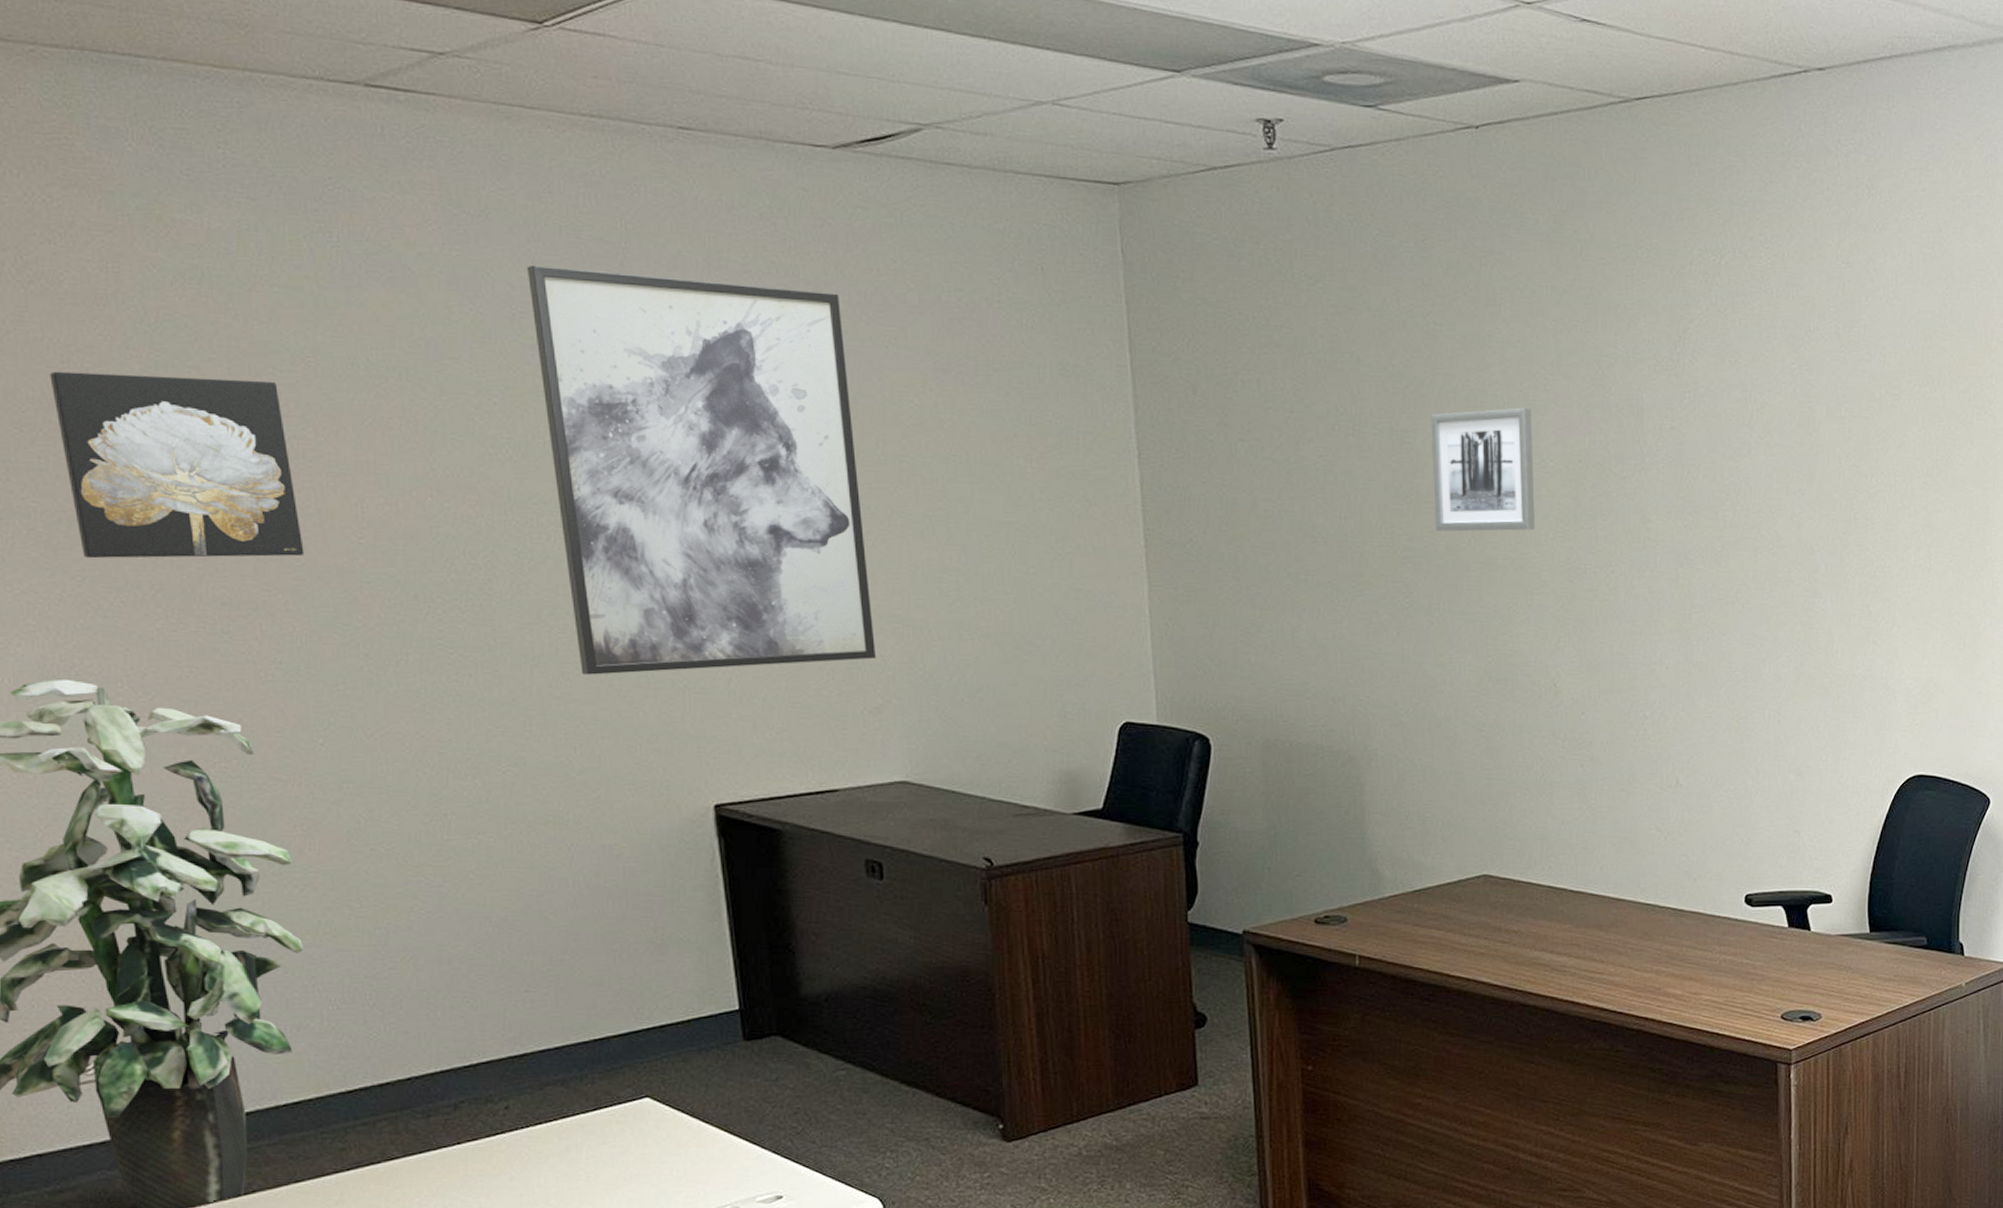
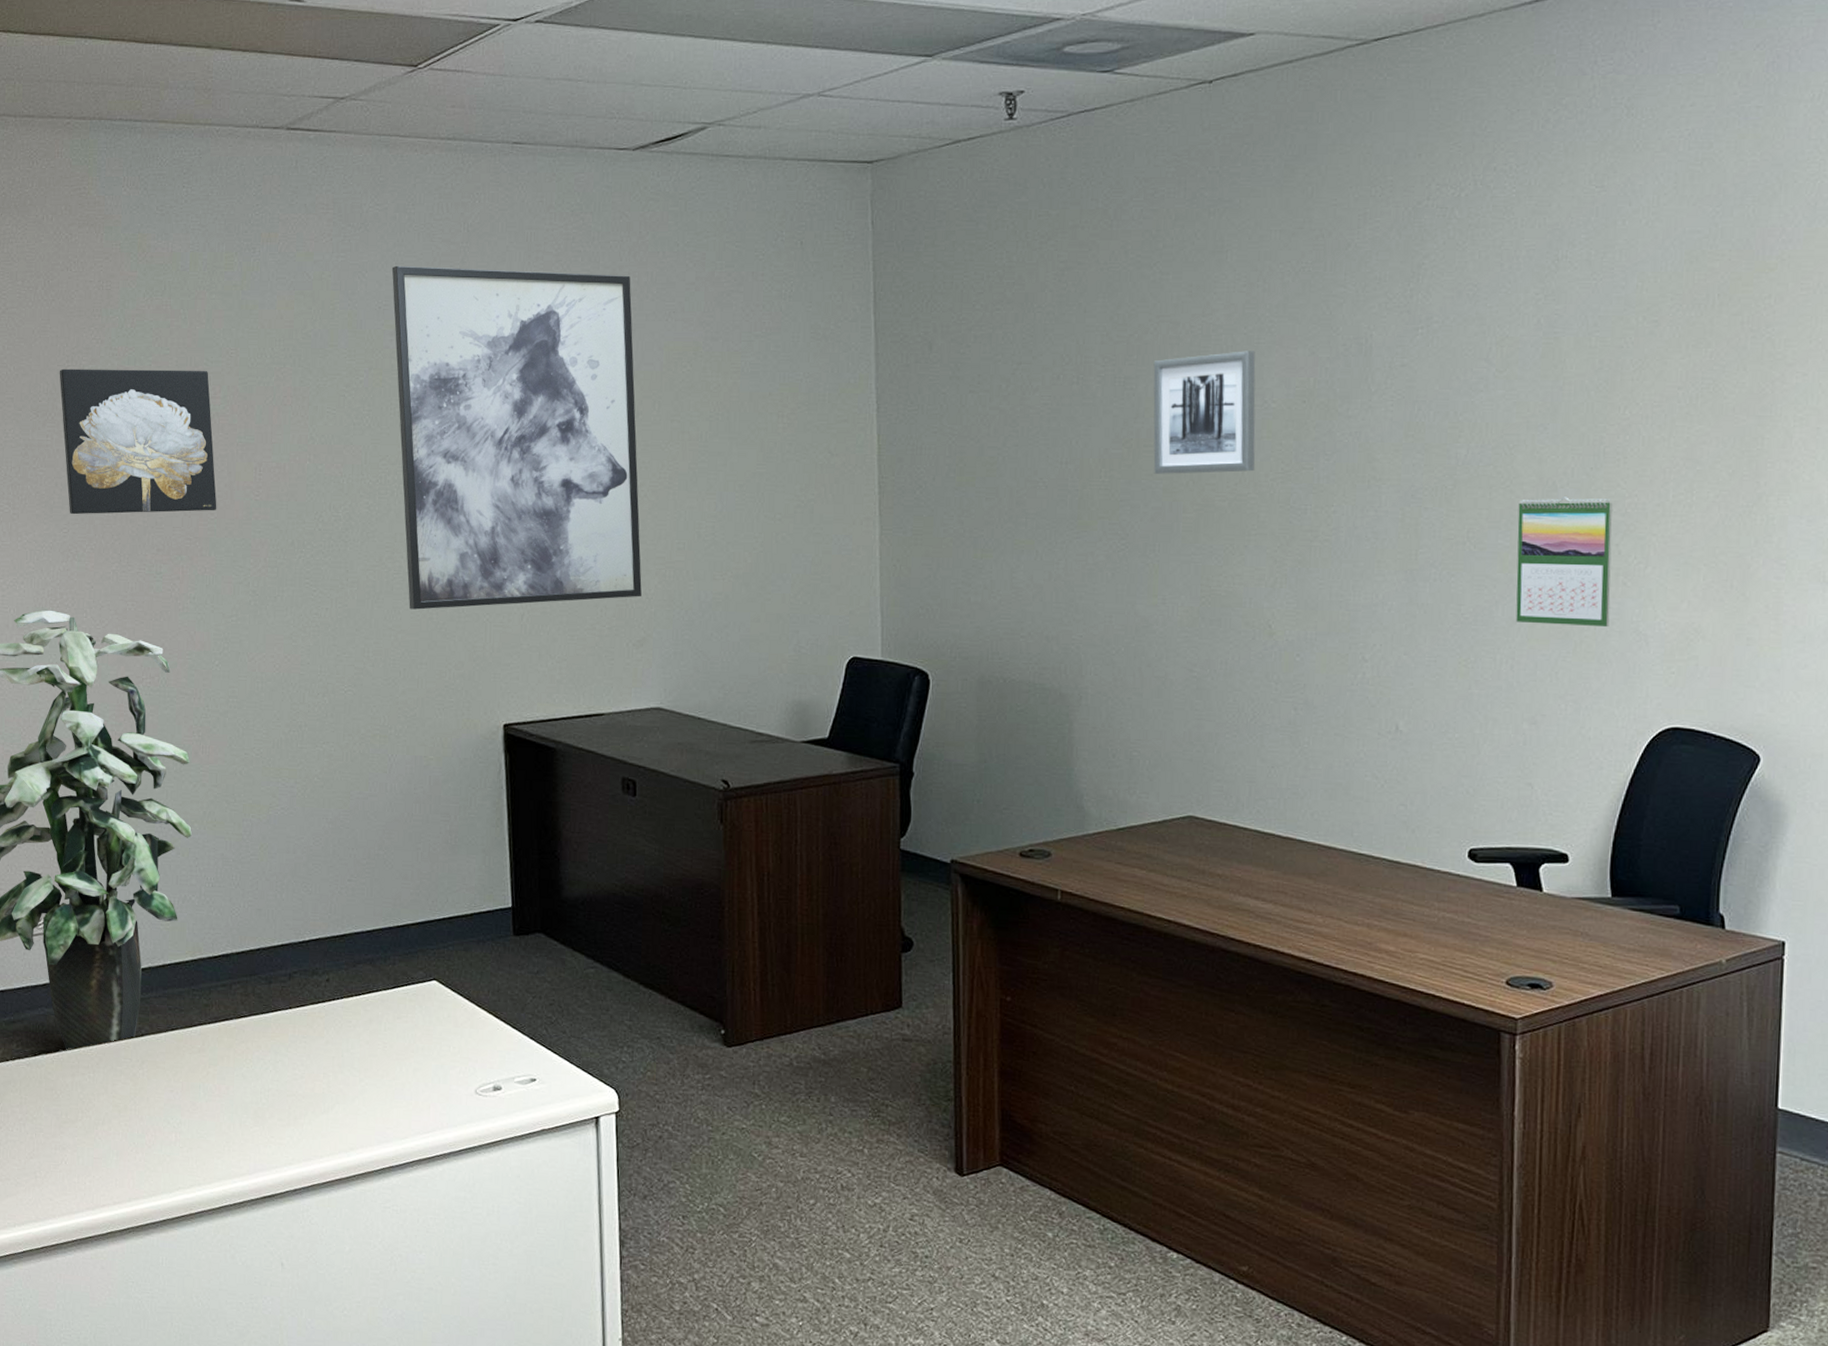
calendar: none [1780,559,1863,683] -> present [1515,497,1613,628]

